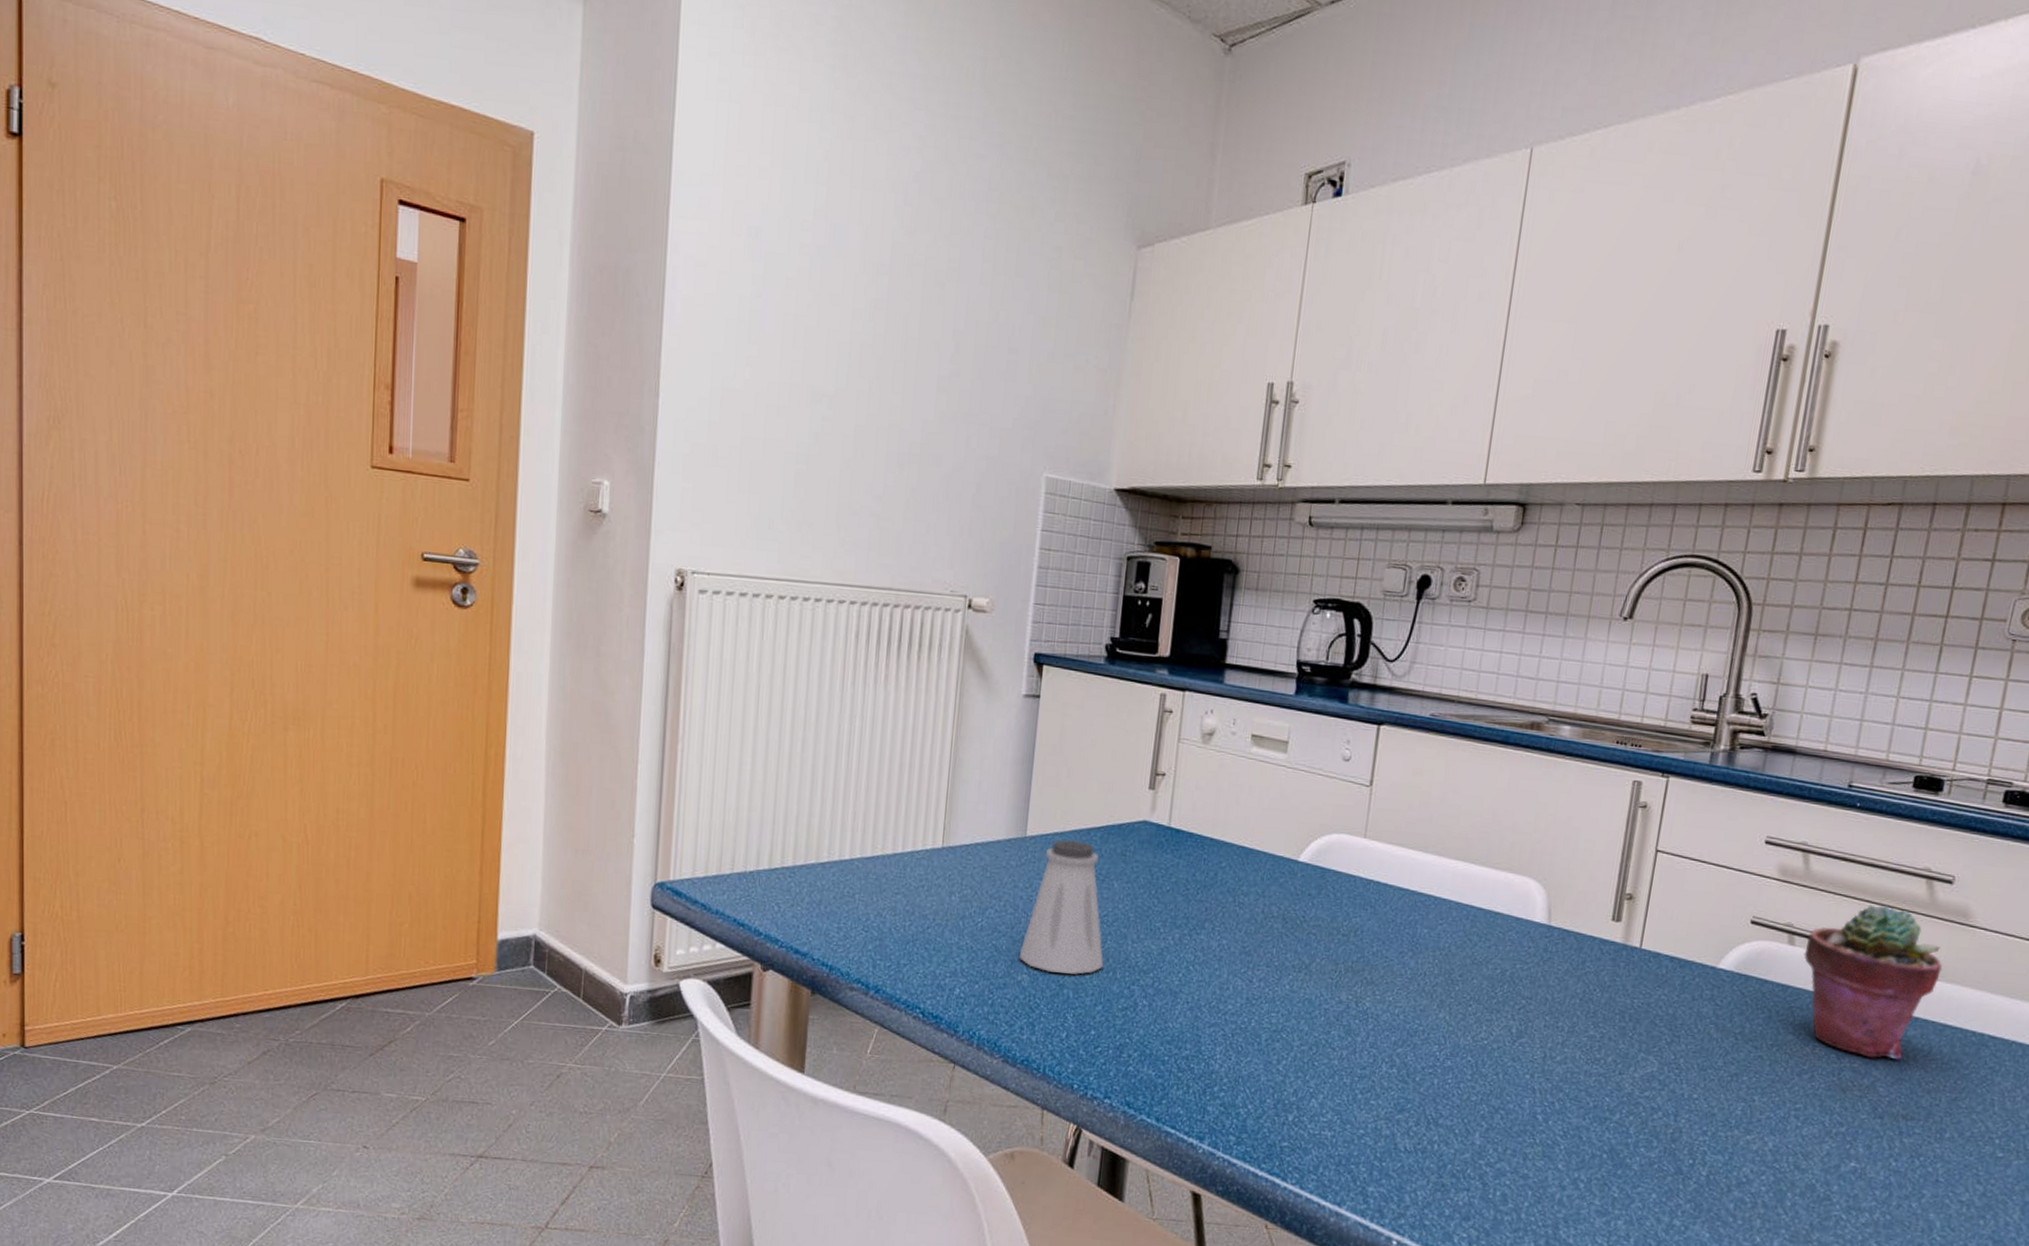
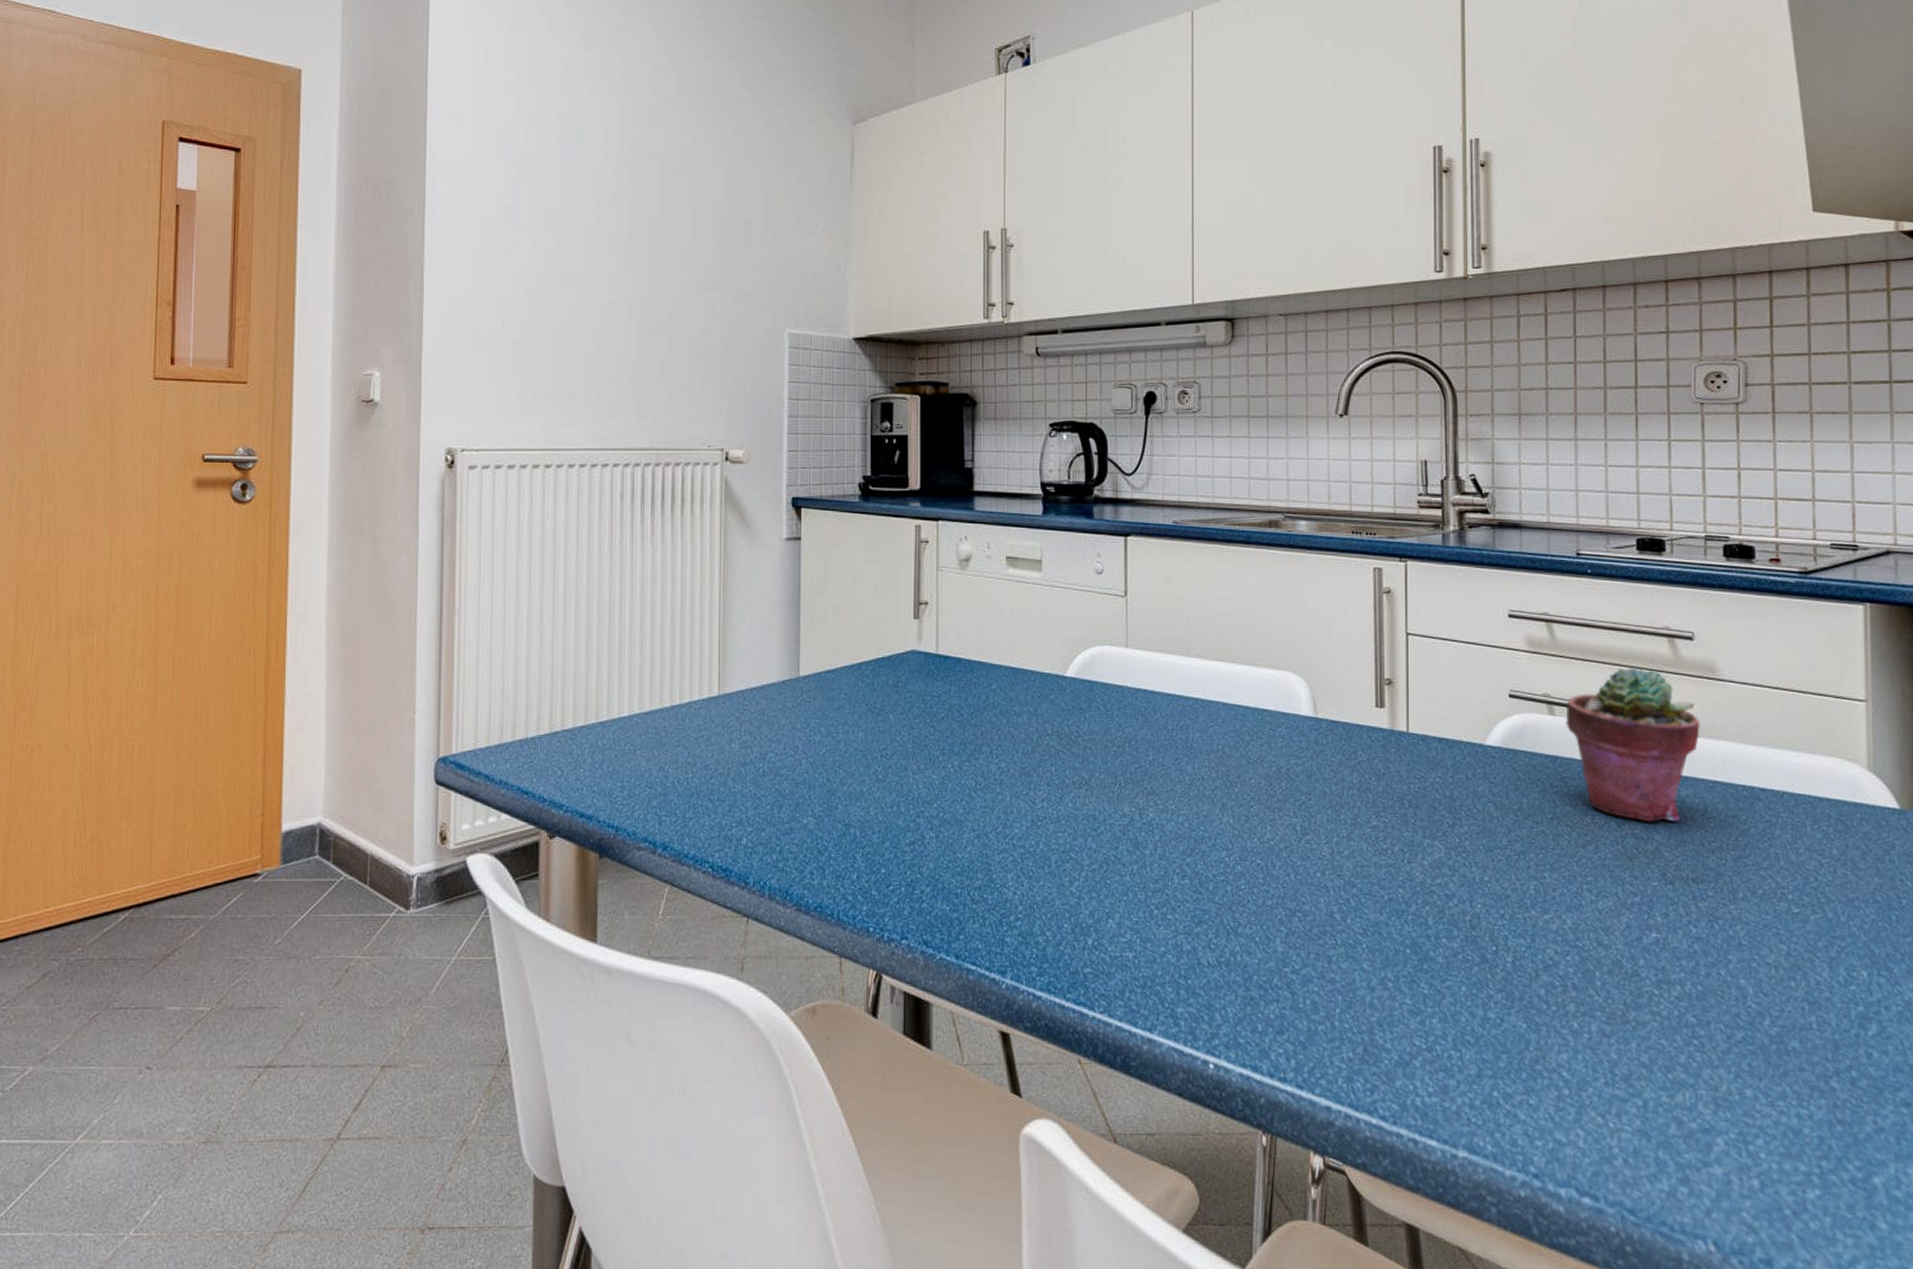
saltshaker: present [1019,840,1104,974] -> none [802,677,888,812]

